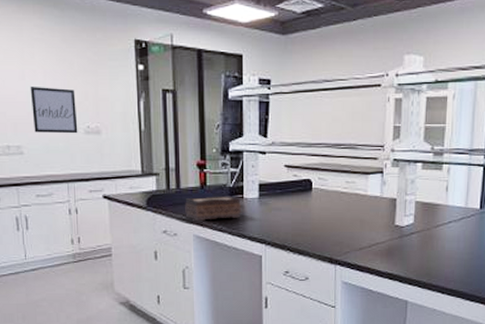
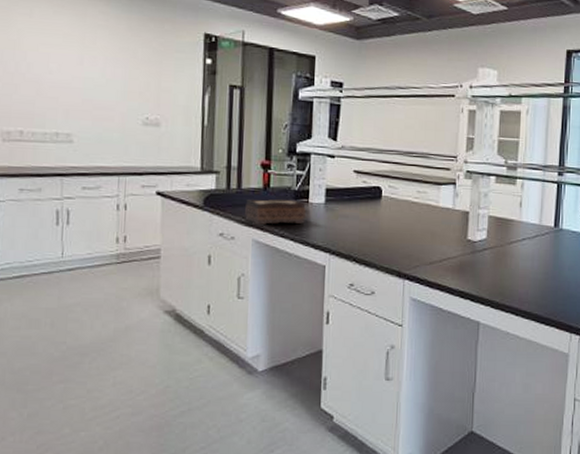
wall art: present [30,87,78,134] -> none [87,73,137,125]

